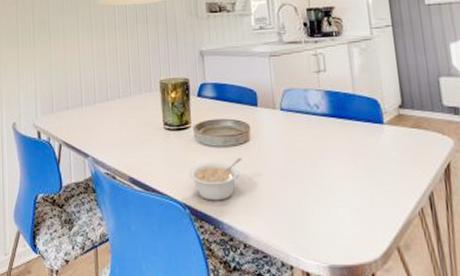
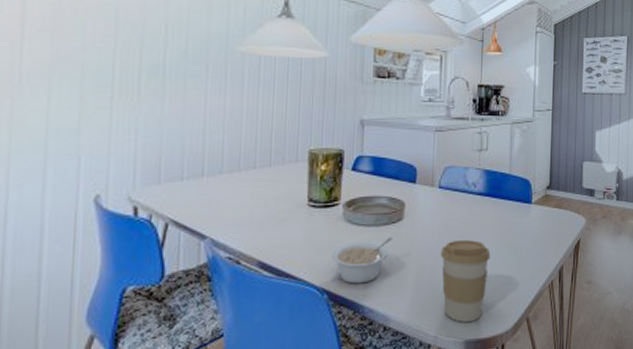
coffee cup: none [291,162,345,246] -> present [440,240,491,322]

